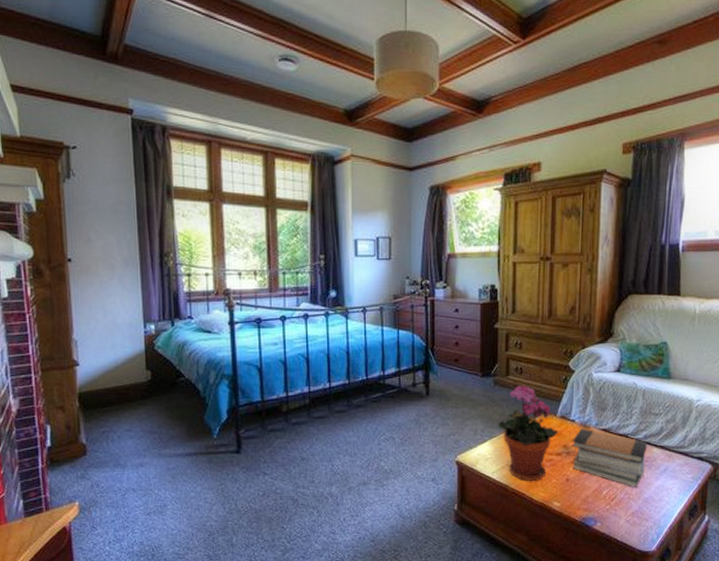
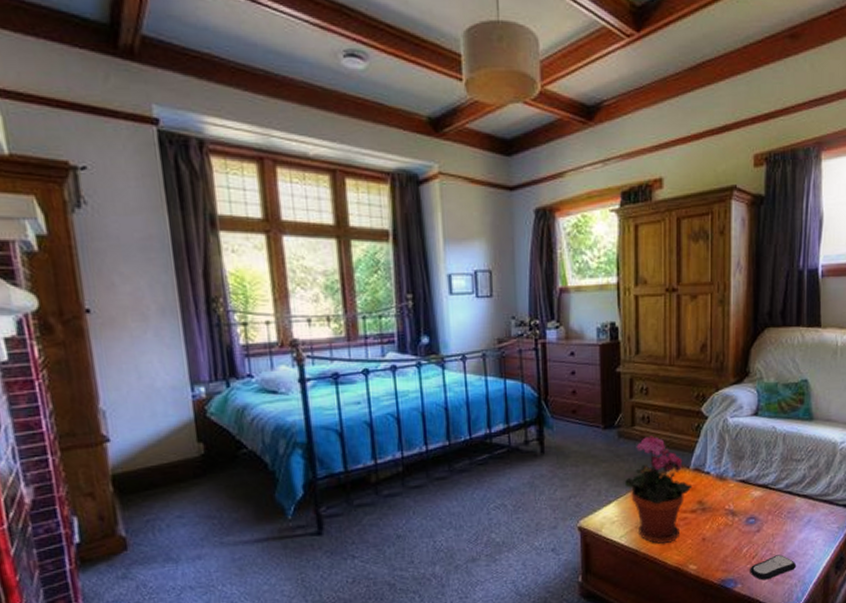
book stack: present [572,428,648,488] -> none [707,480,790,543]
remote control: none [609,499,653,521] -> present [750,554,797,581]

